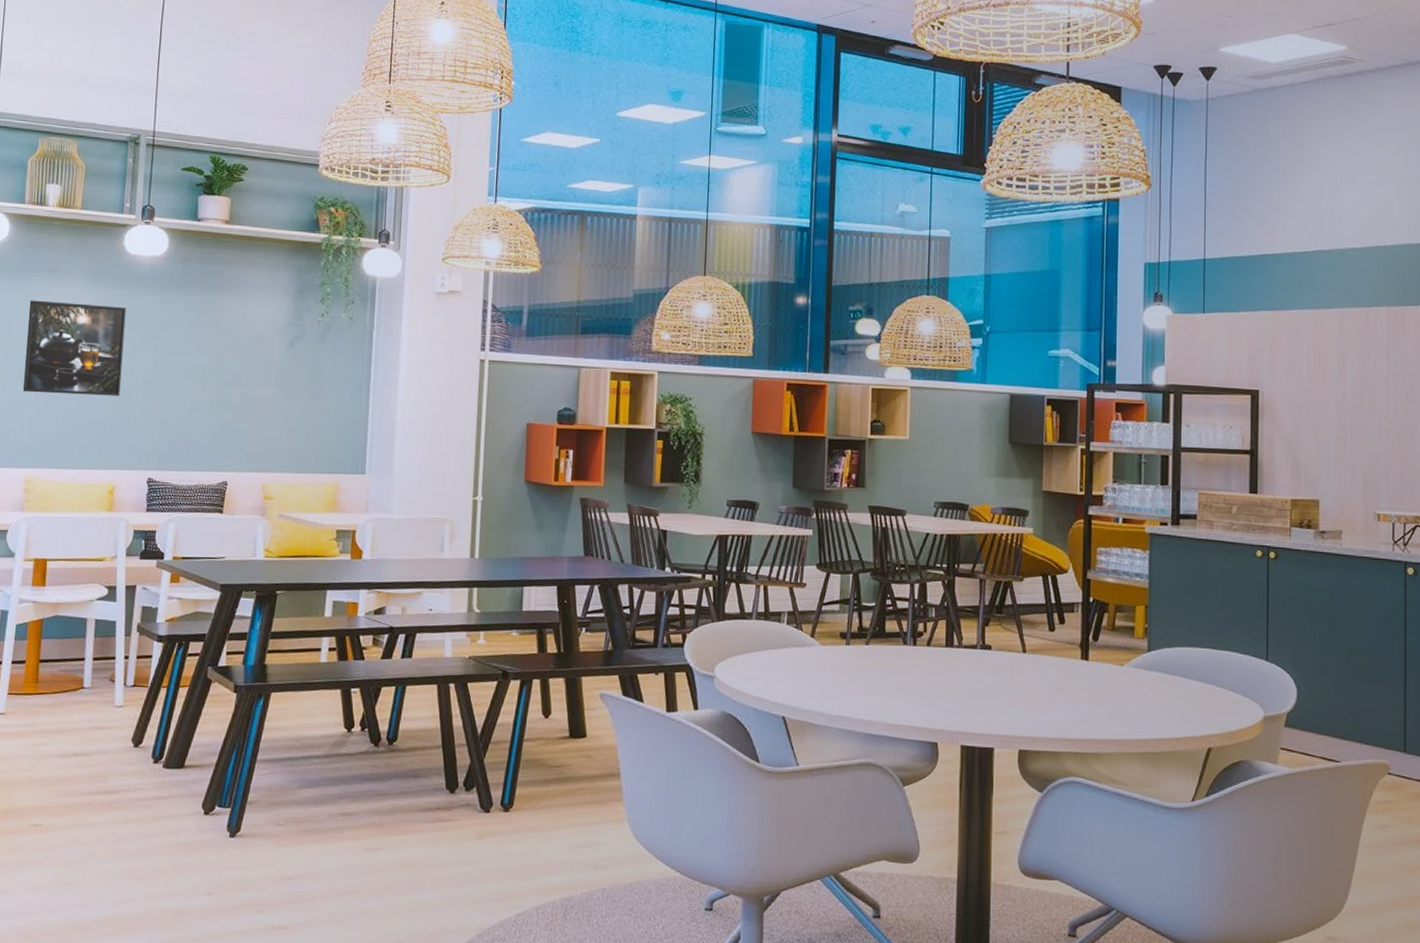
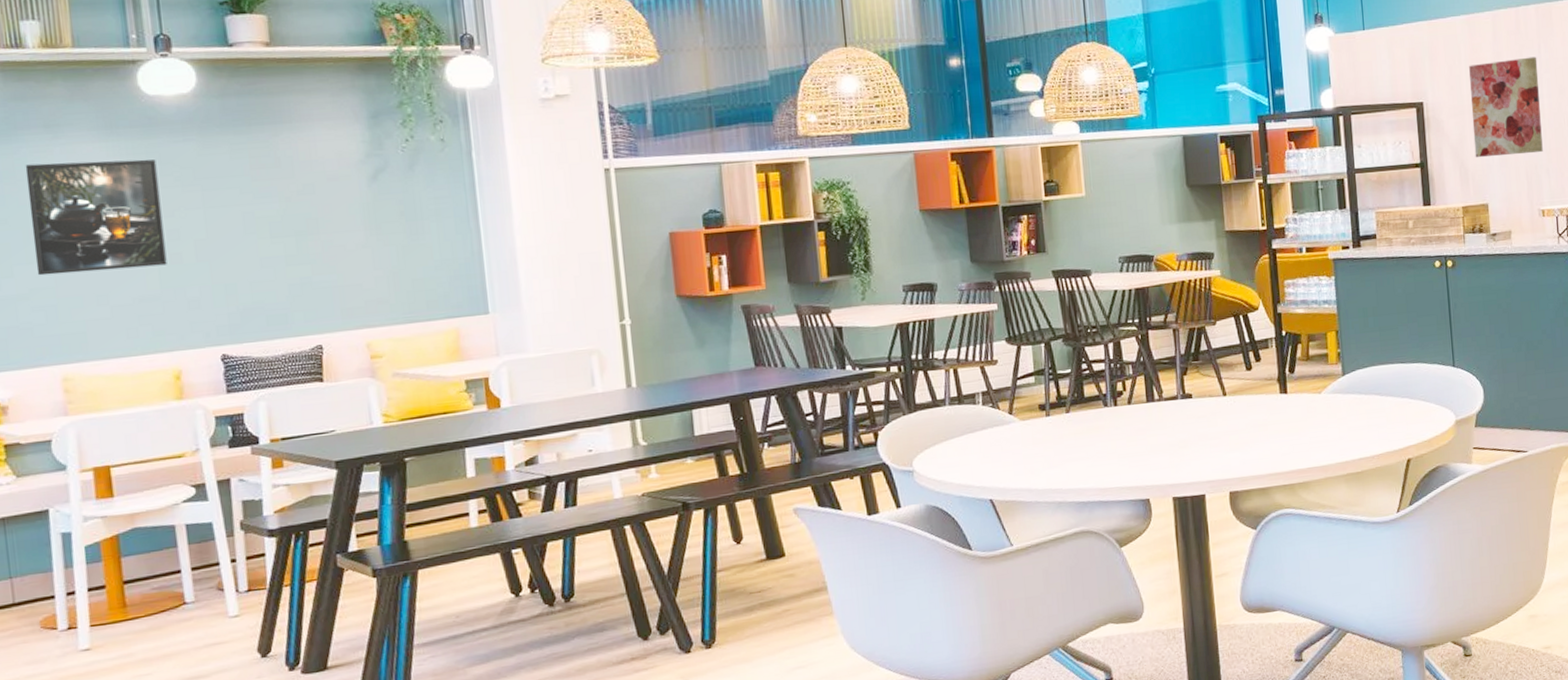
wall art: none [1309,358,1385,456] -> present [1469,56,1543,158]

